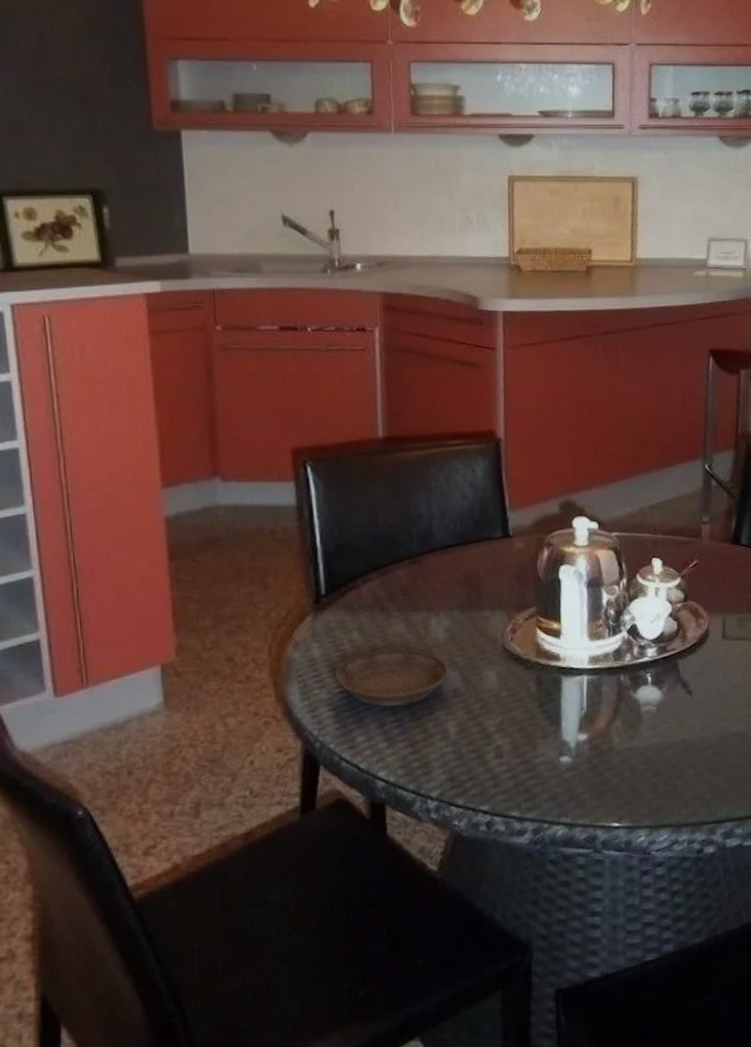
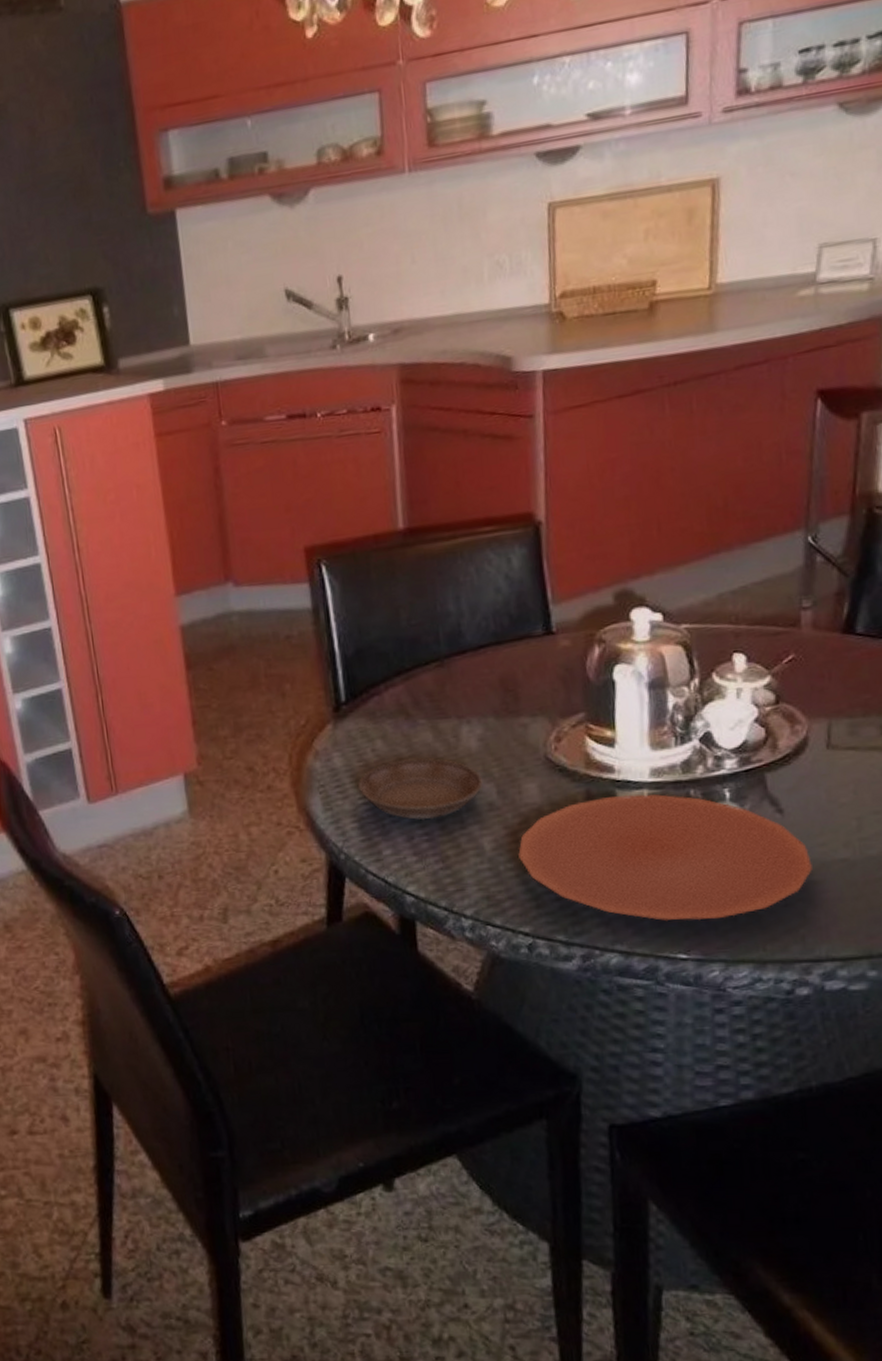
plate: none [479,679,714,793] -> present [518,794,812,921]

